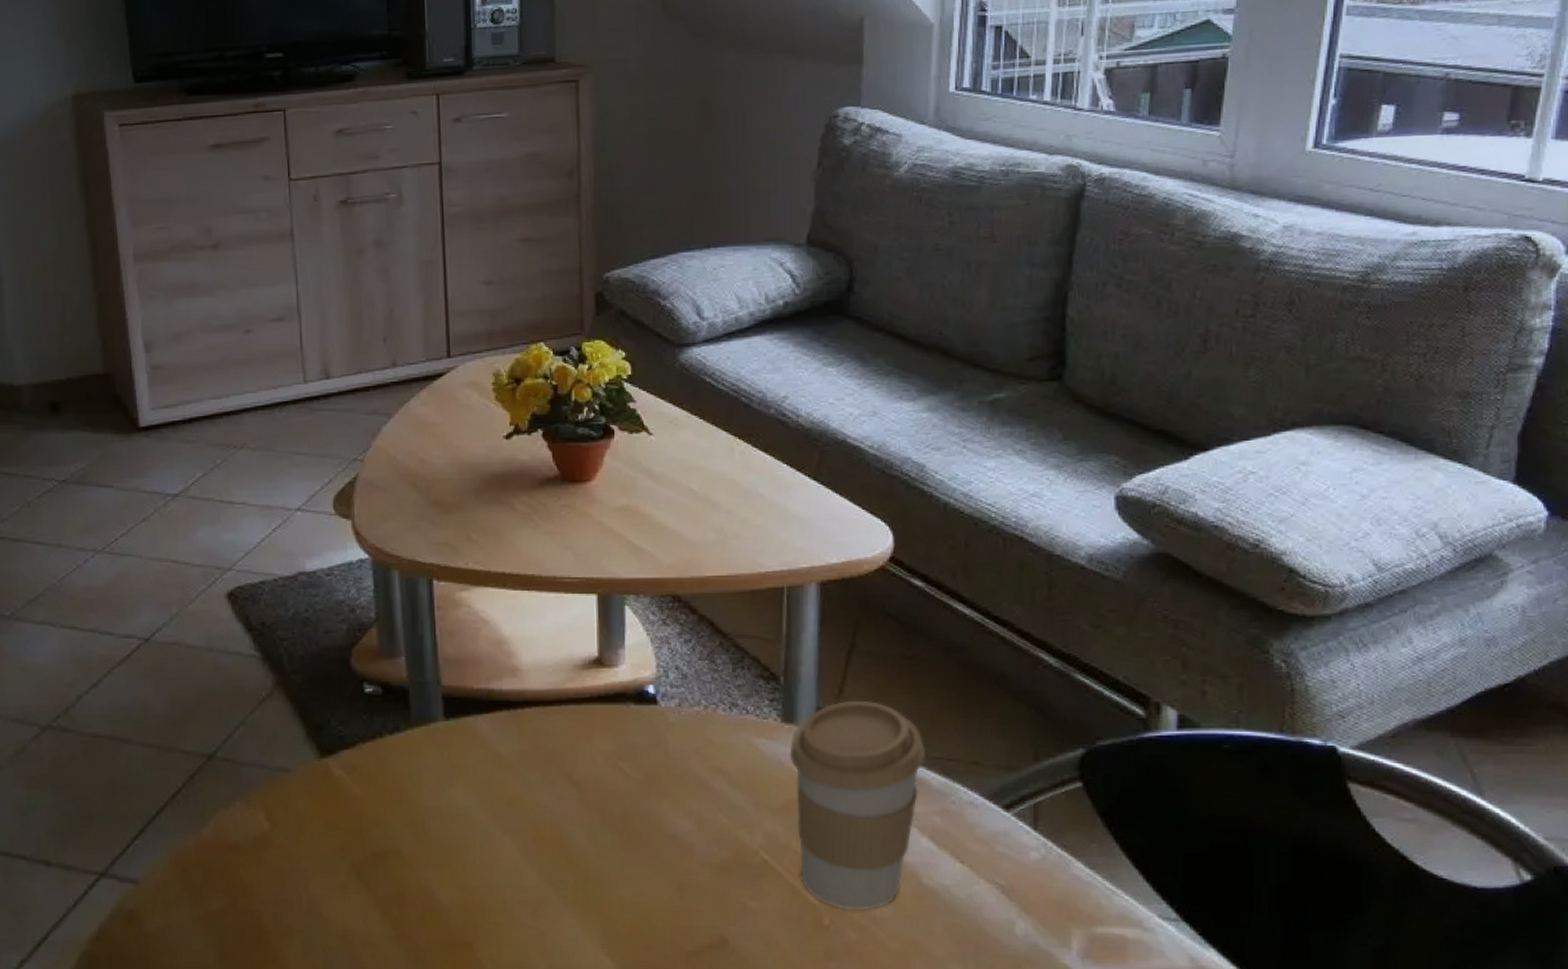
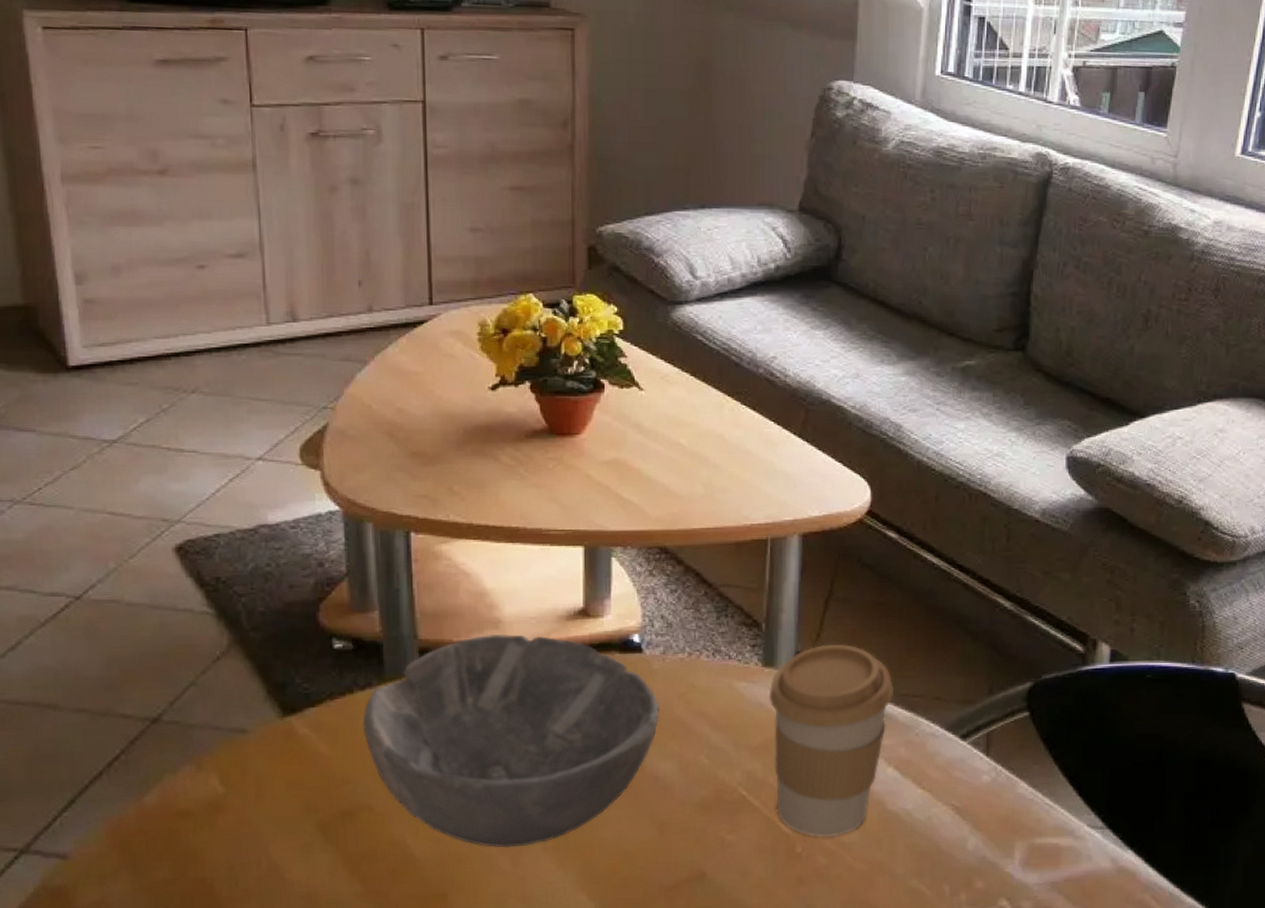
bowl: none [391,681,677,900] -> present [362,634,660,848]

